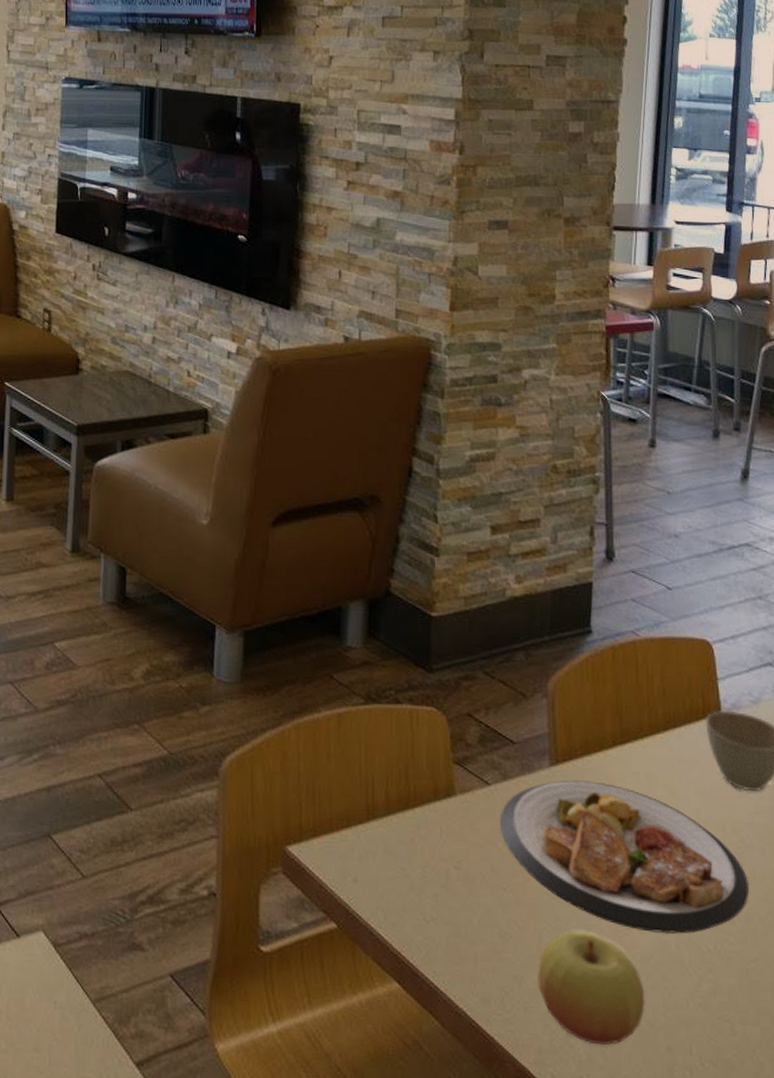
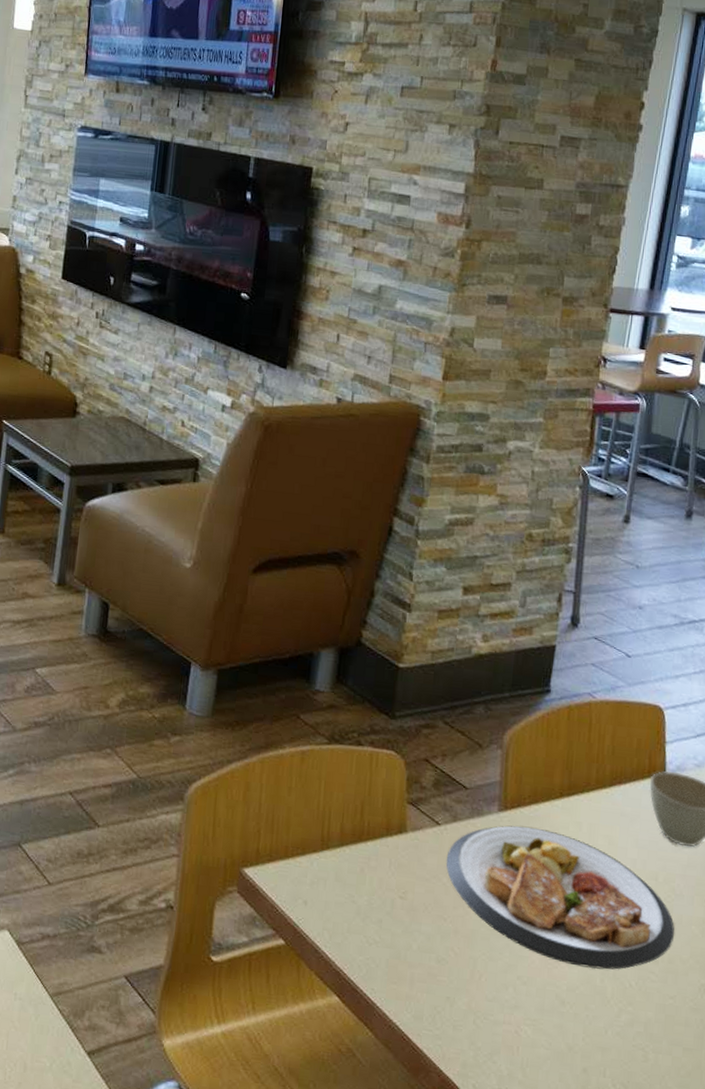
apple: present [538,931,645,1046] -> none [468,961,568,1064]

